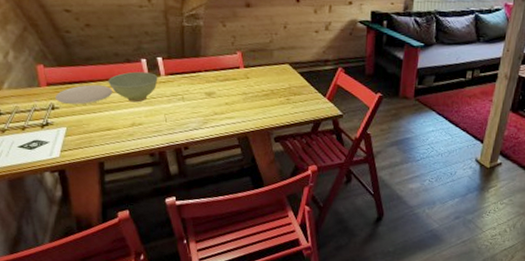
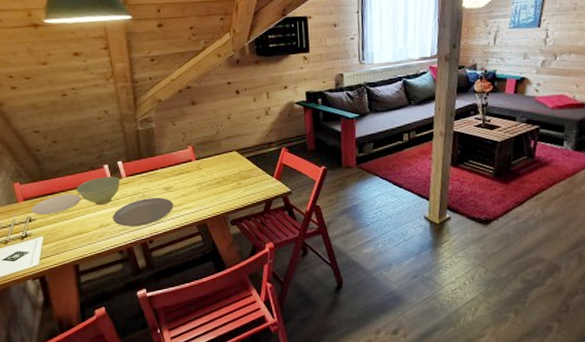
plate: none [146,101,214,130] -> present [113,197,173,227]

